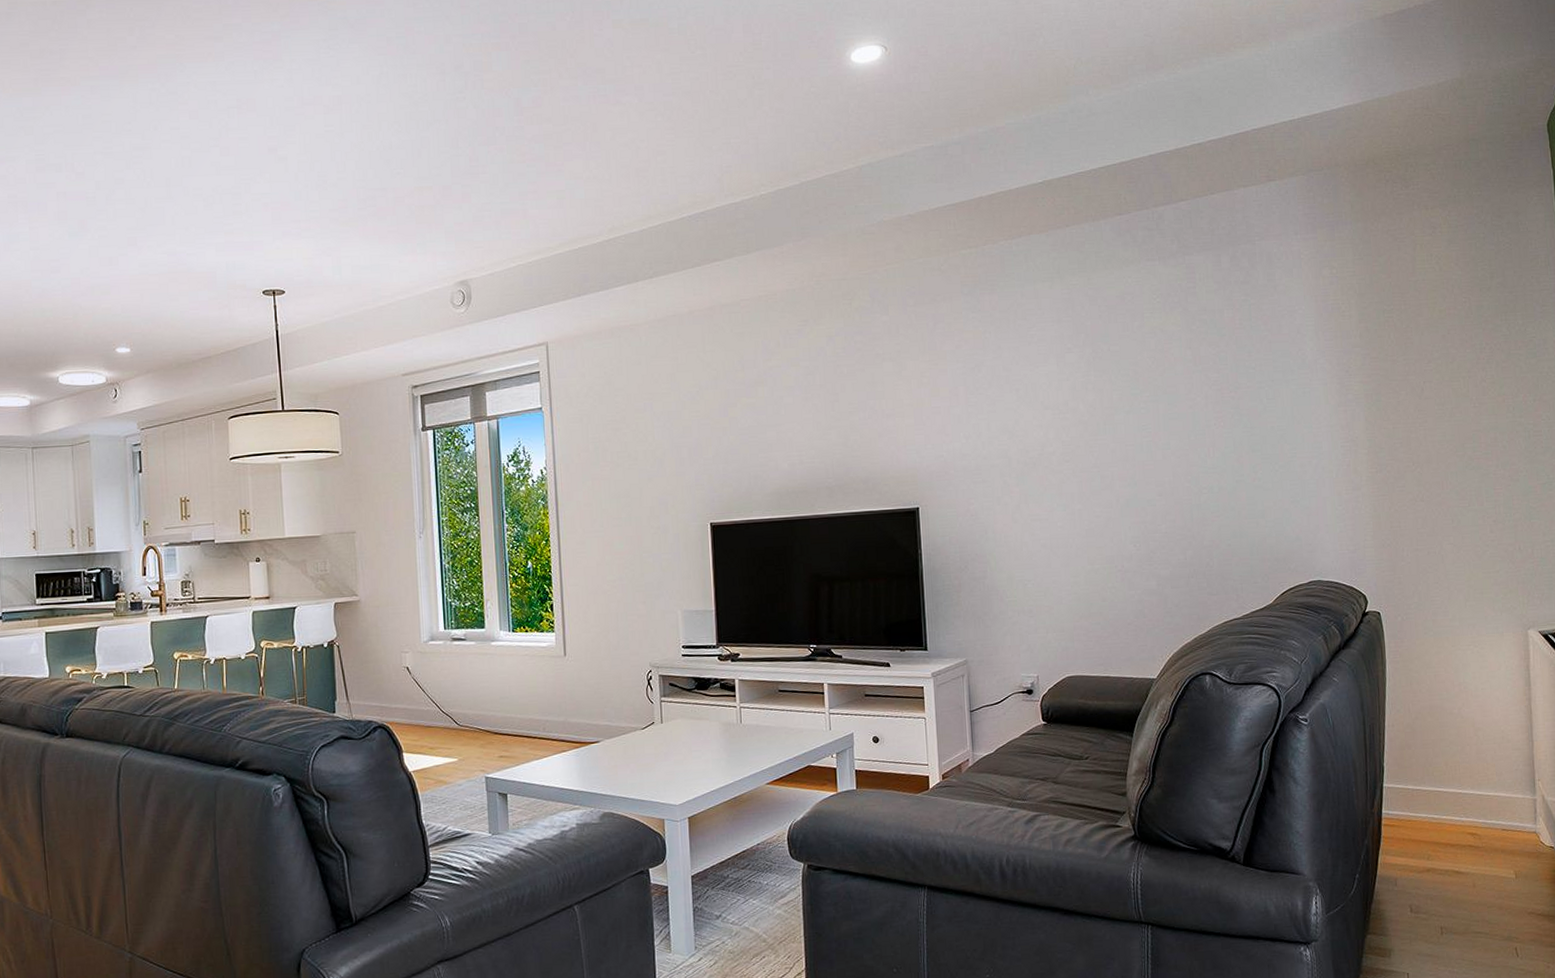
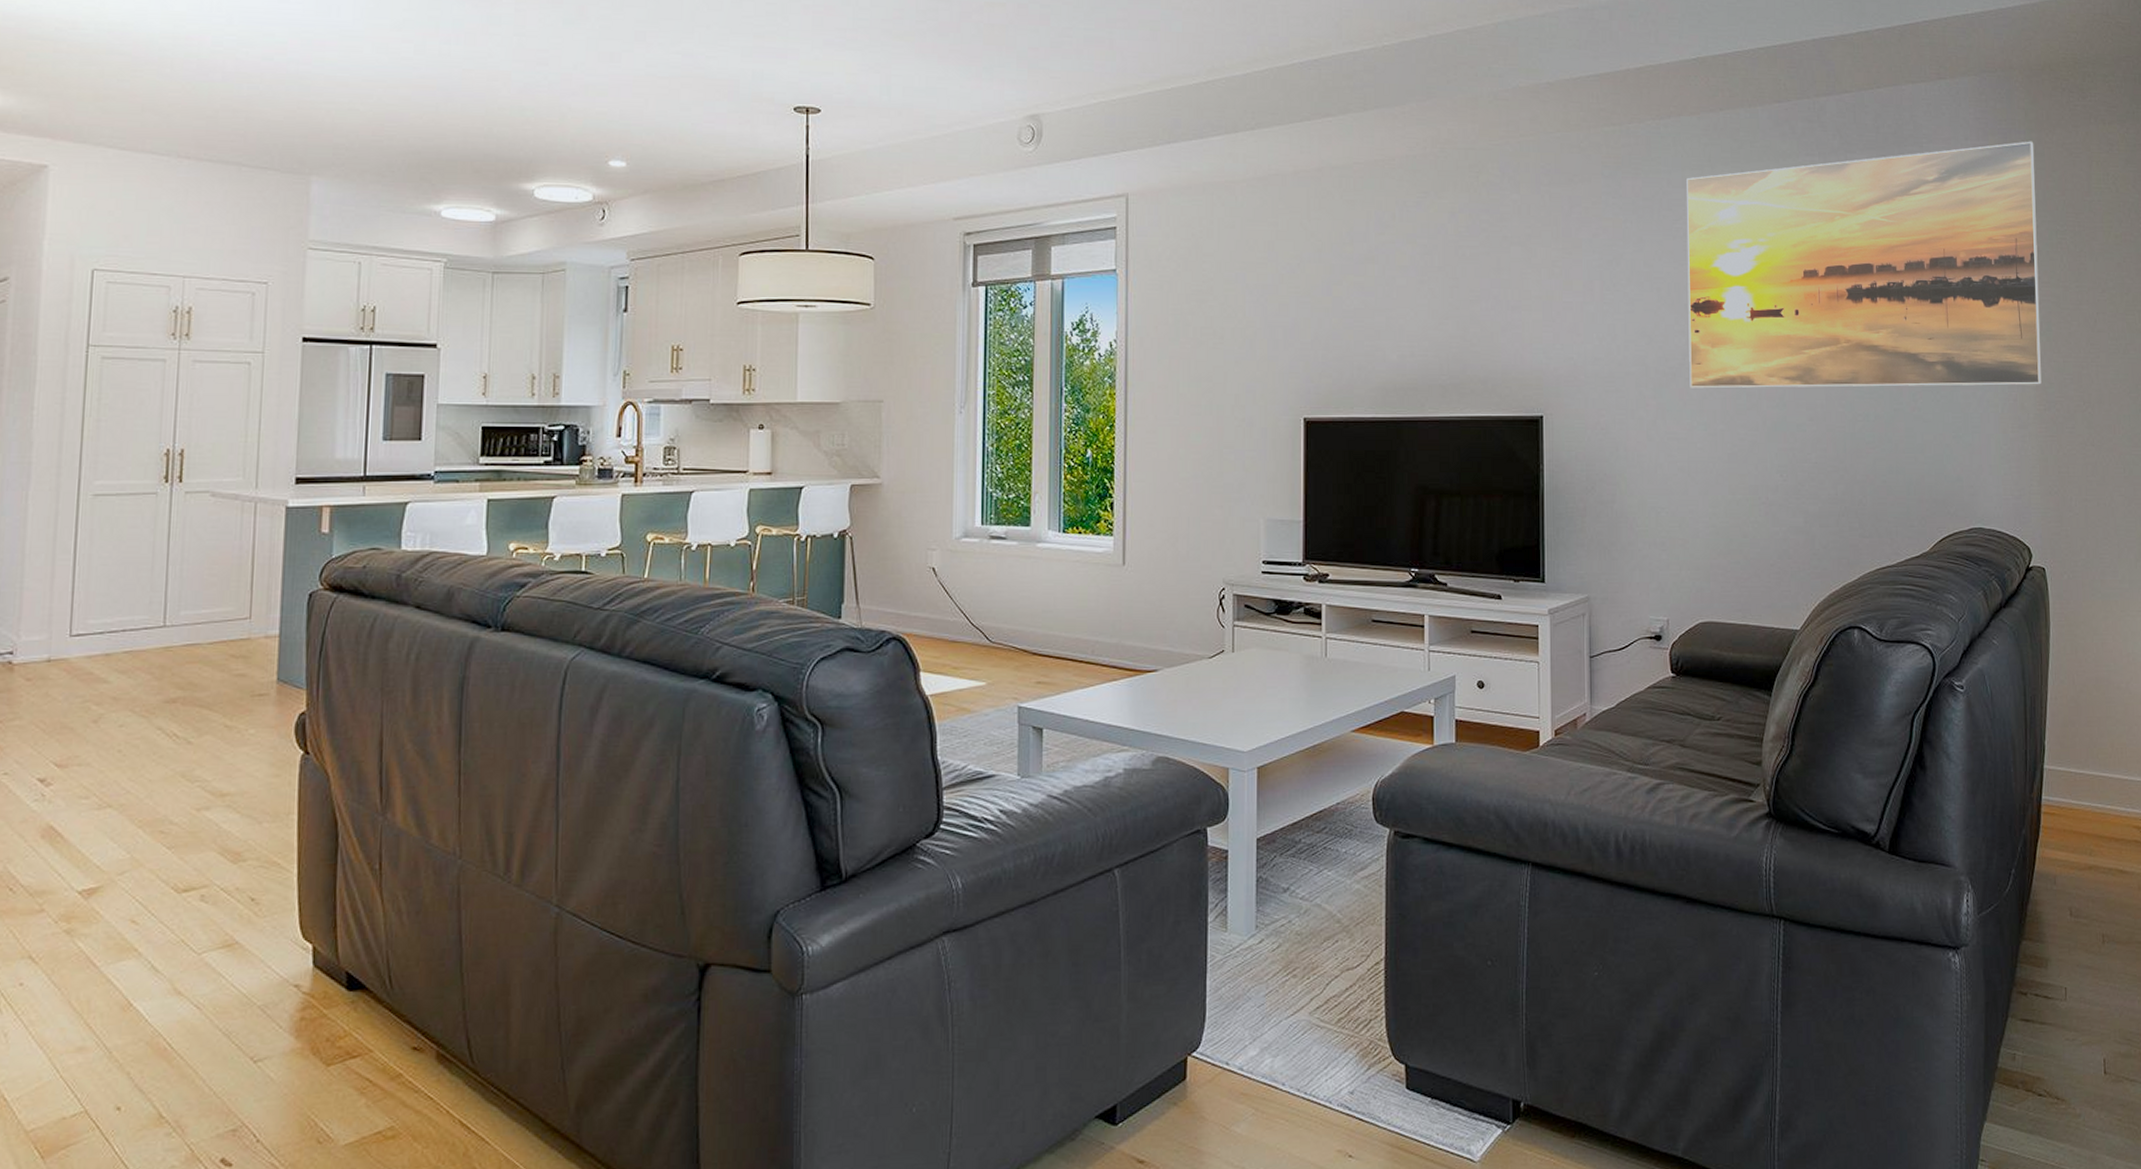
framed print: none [1038,230,1373,475] -> present [1686,141,2042,389]

